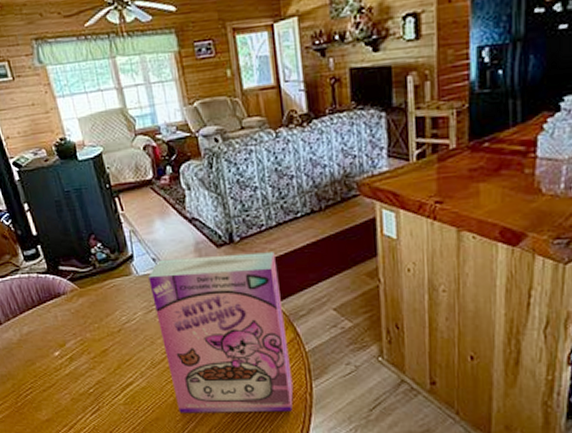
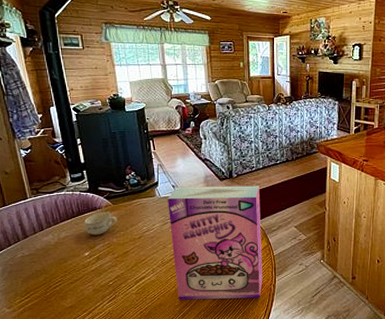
cup: none [48,298,88,330] -> present [84,212,117,235]

